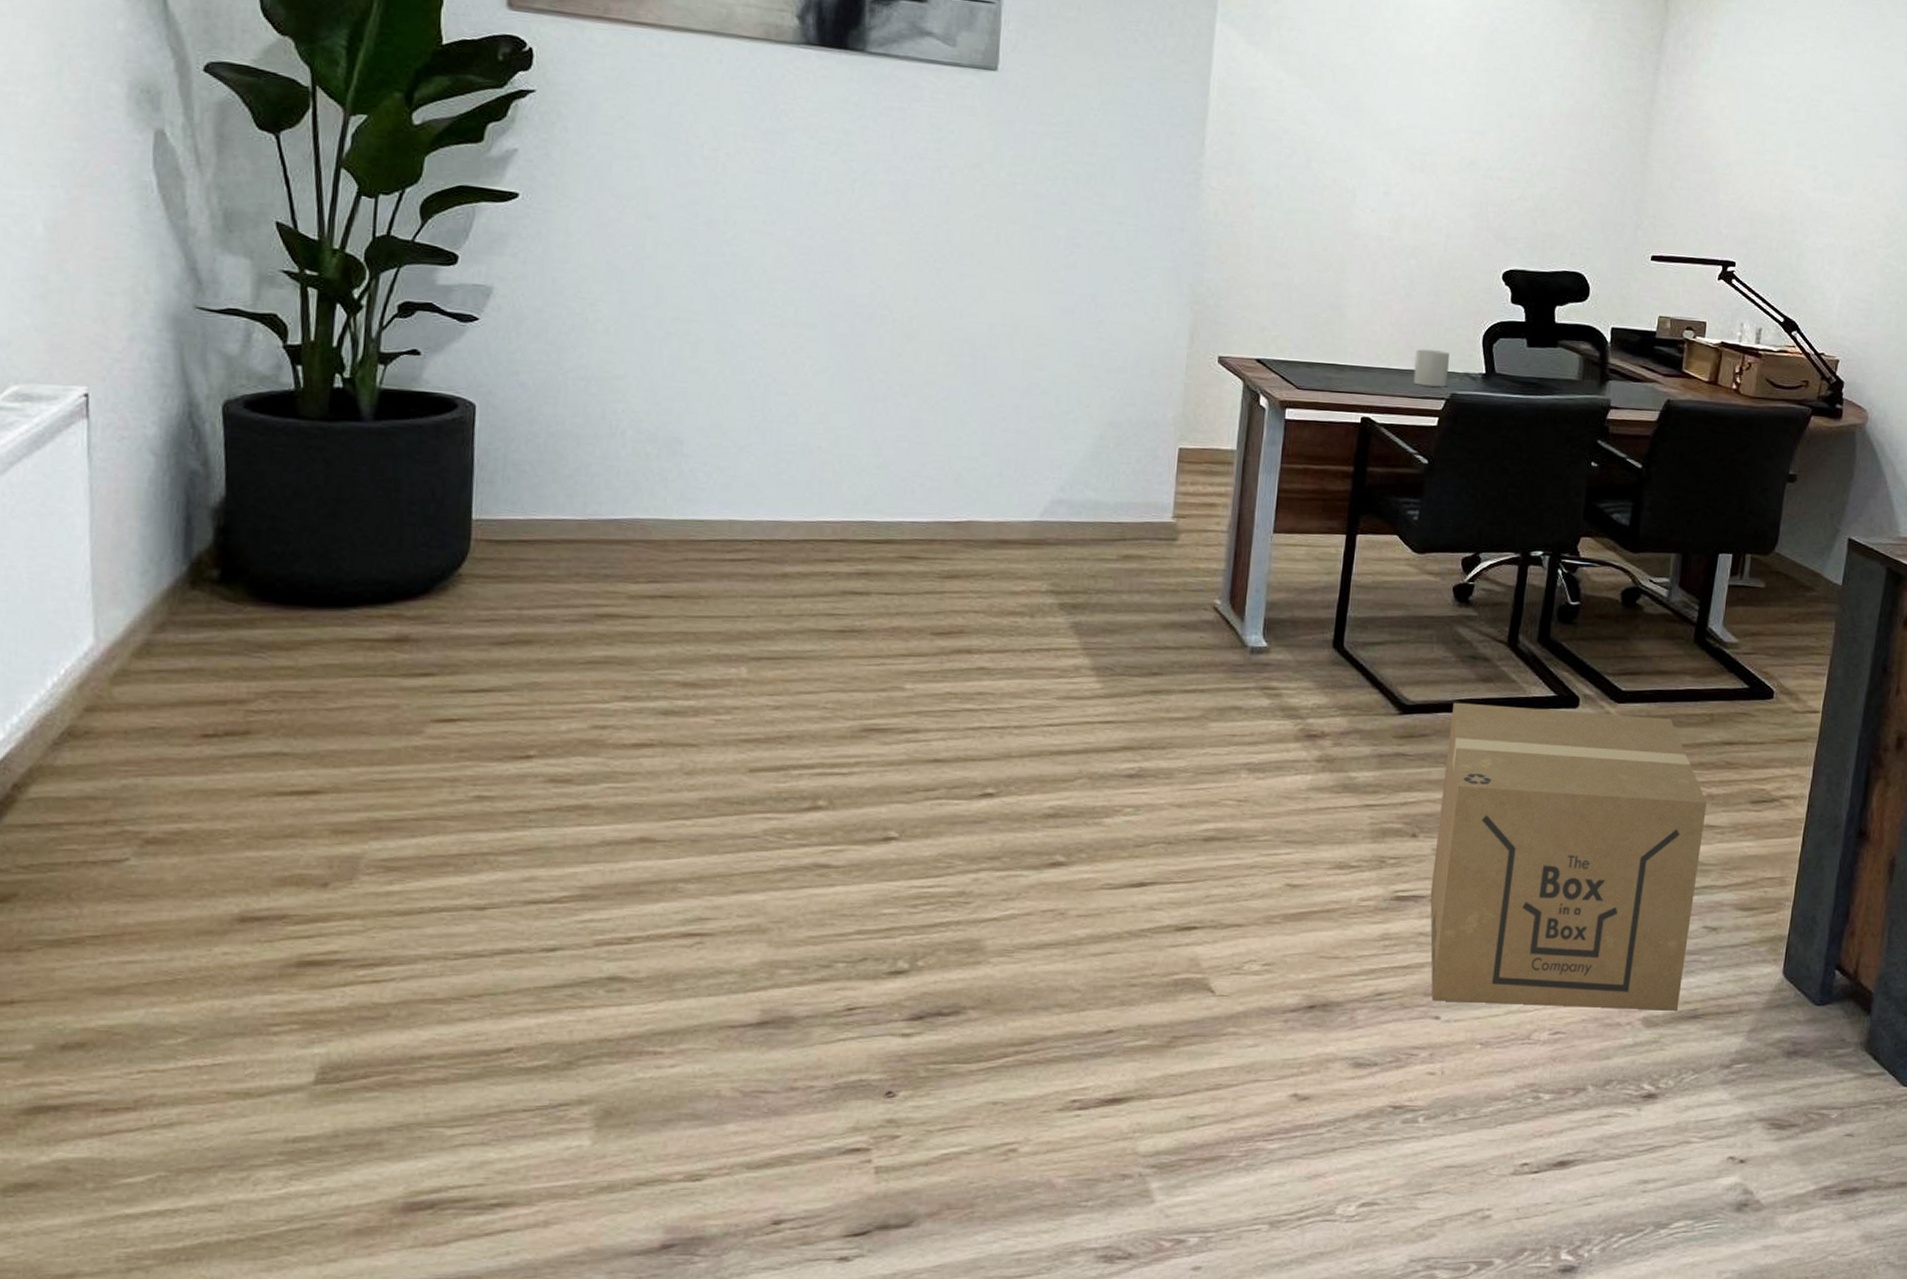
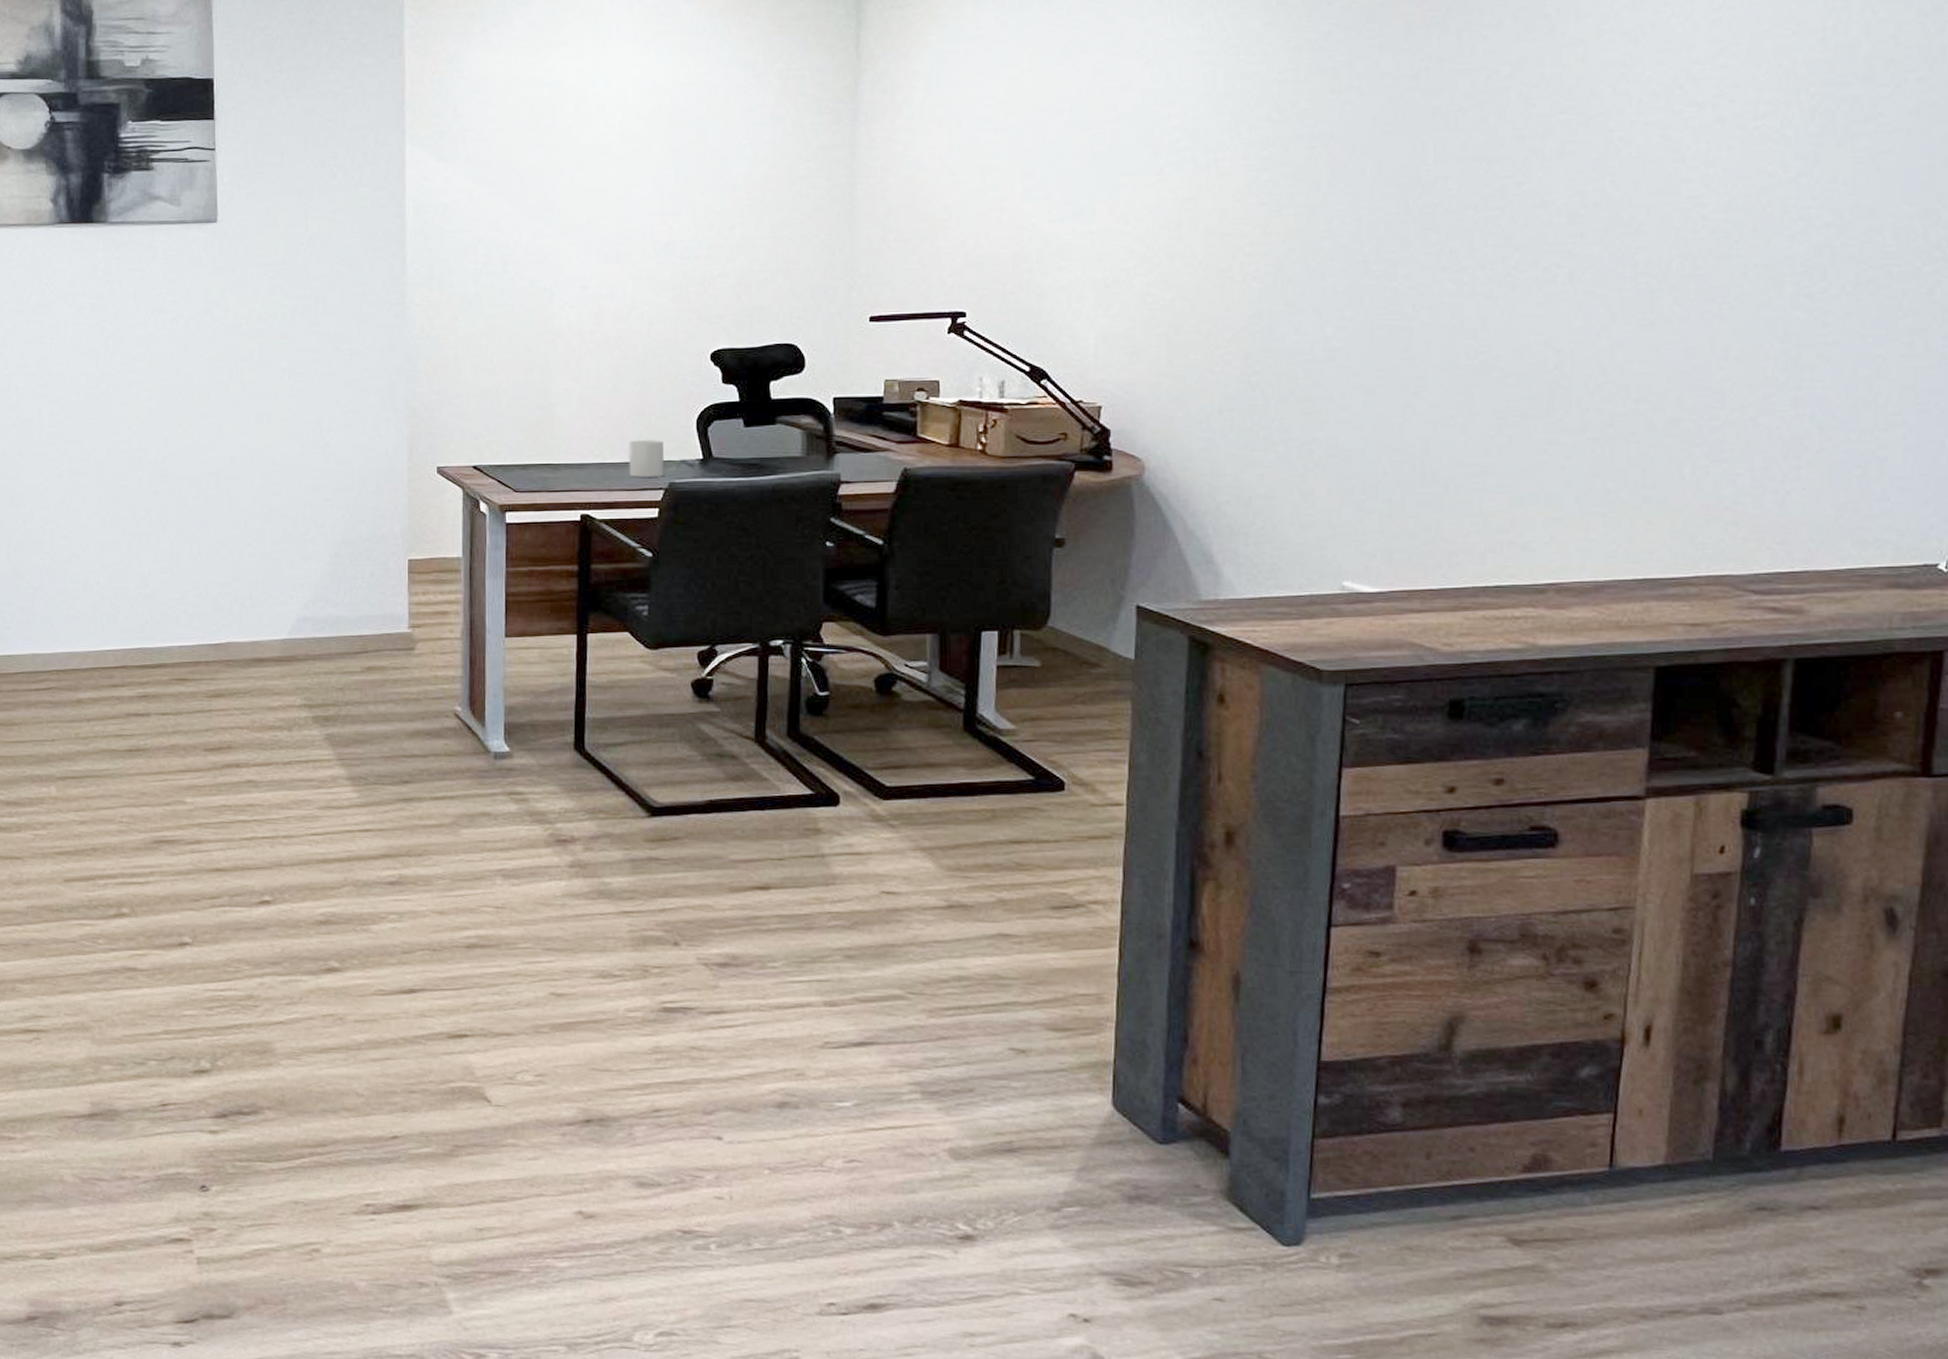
cardboard box: present [1430,702,1707,1011] -> none [699,803,999,1142]

